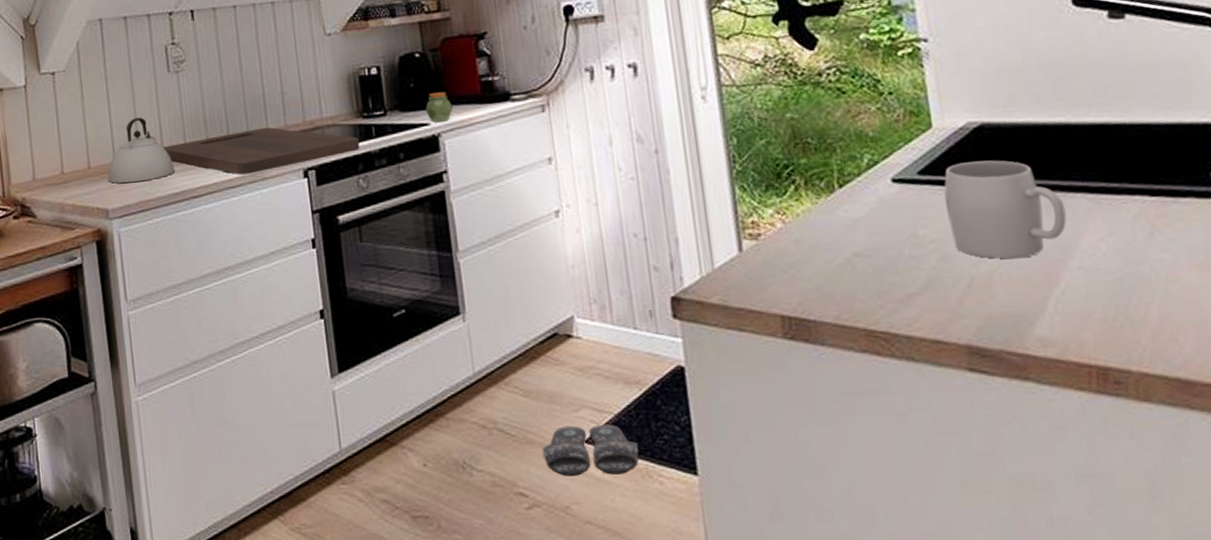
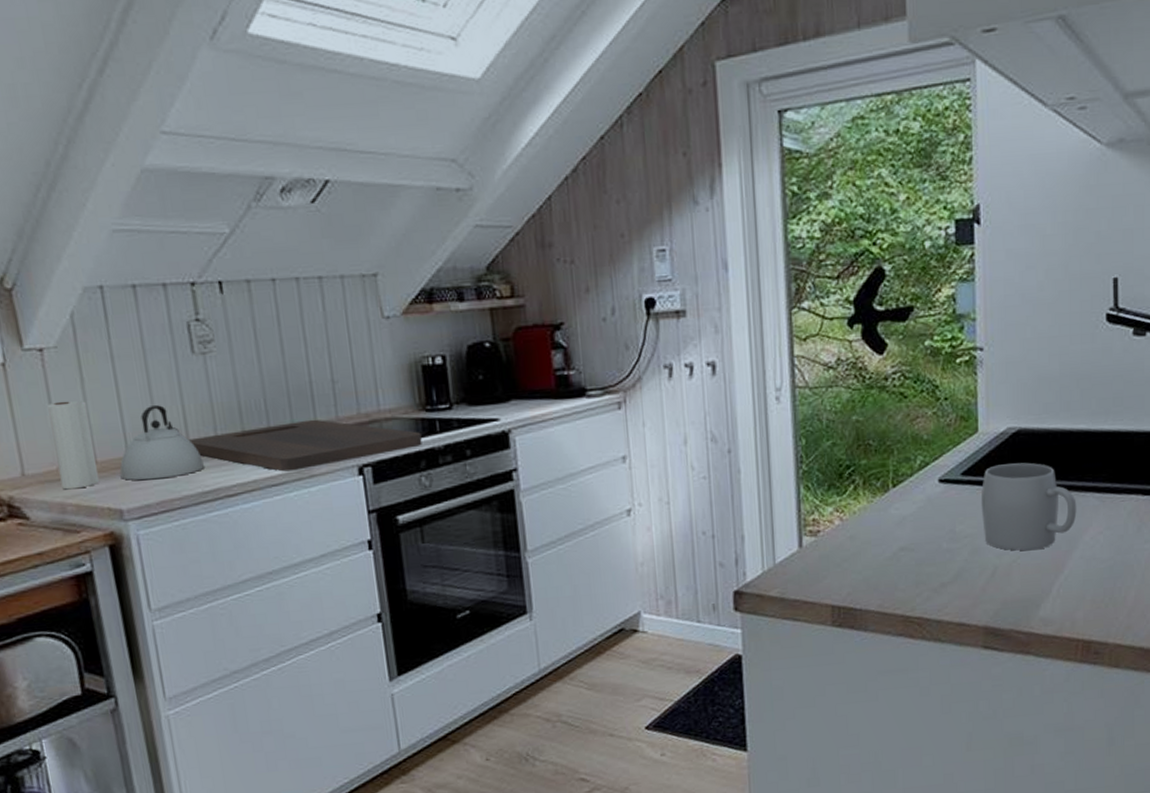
paper towel roll: none [54,115,92,192] -> present [46,401,100,490]
jar: present [425,92,453,124] -> none [495,385,525,419]
slippers: present [541,424,639,476] -> none [604,710,695,760]

